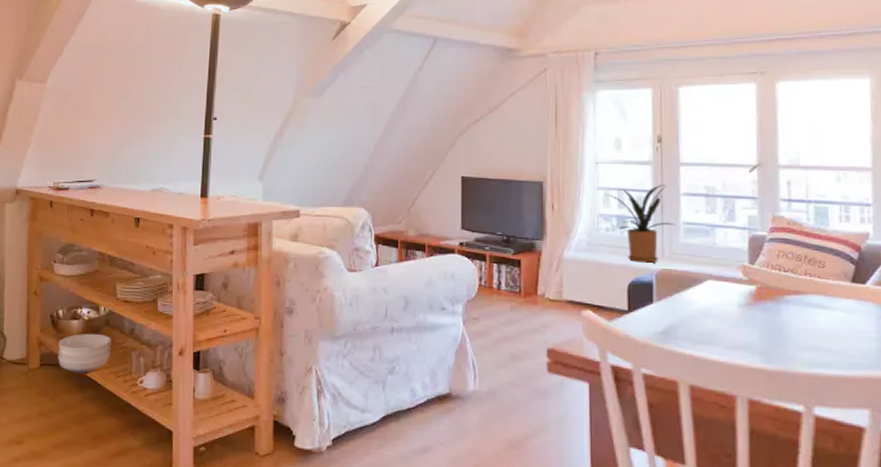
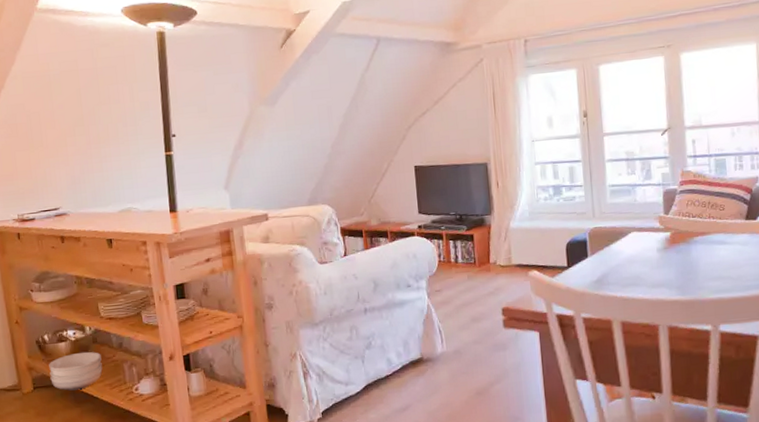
house plant: present [605,184,676,264] -> none [541,153,603,225]

